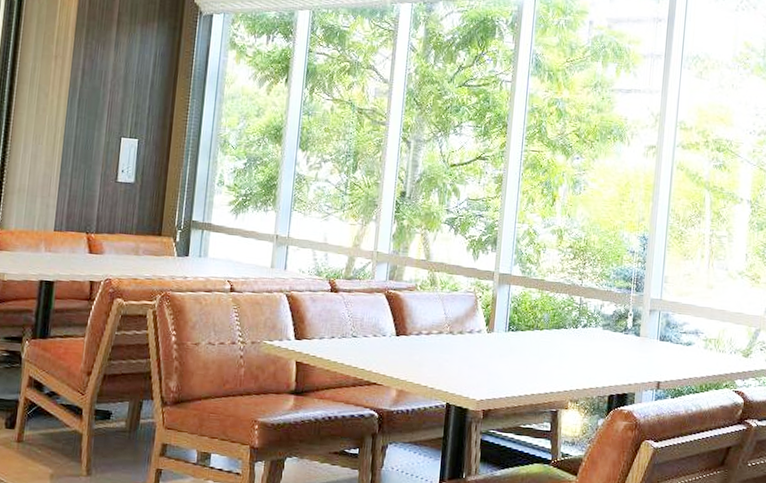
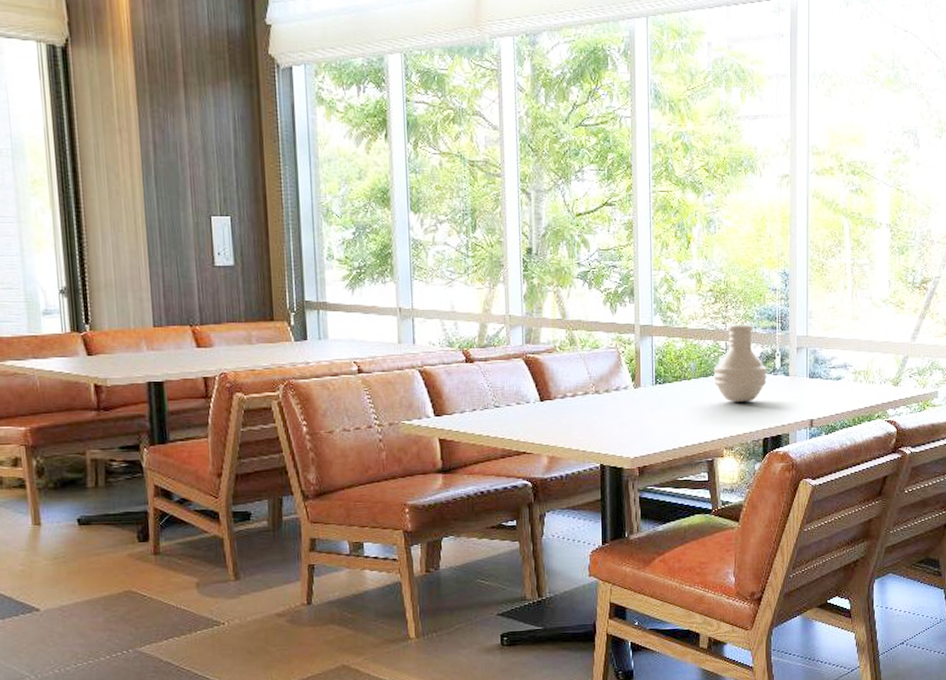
vase: none [565,282,619,358] -> present [713,325,767,403]

